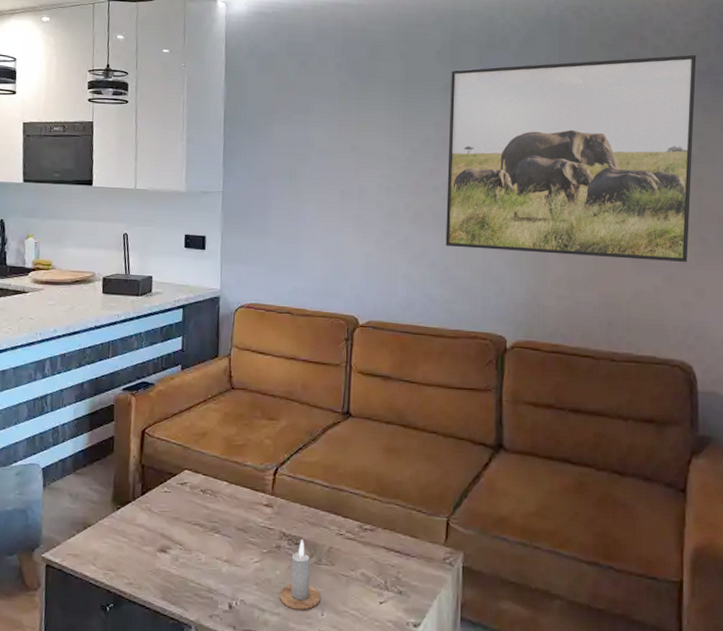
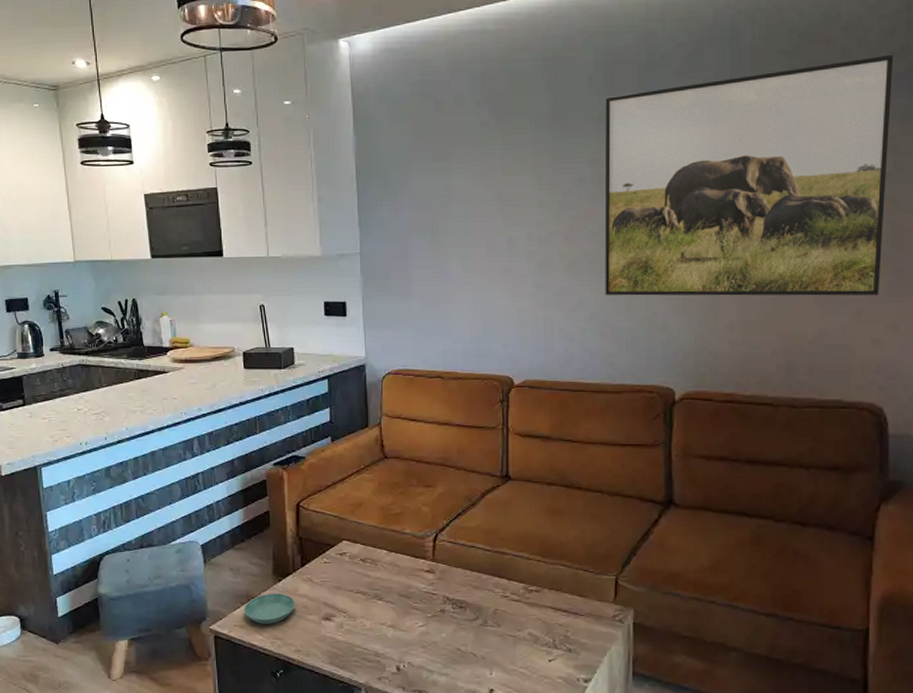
saucer: none [79,521,132,554] -> present [244,593,295,624]
candle: present [279,540,320,610] -> none [447,603,488,670]

